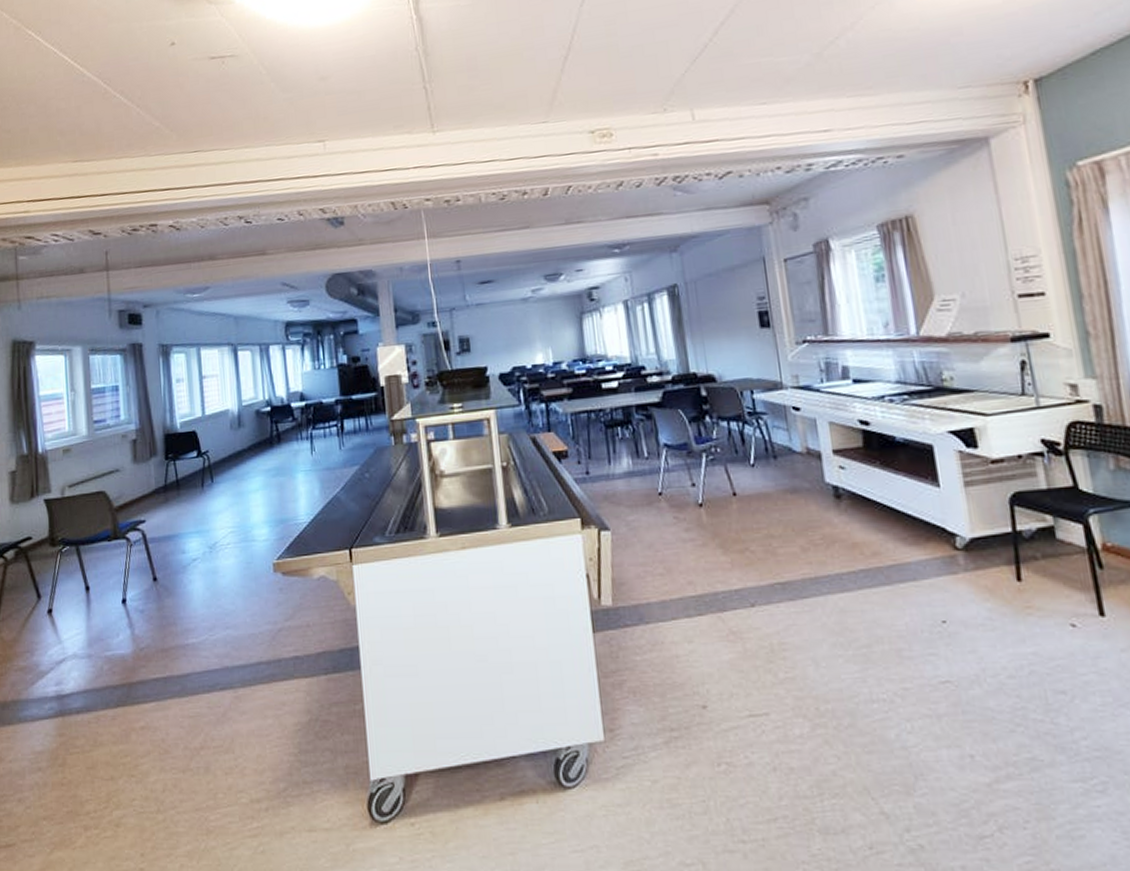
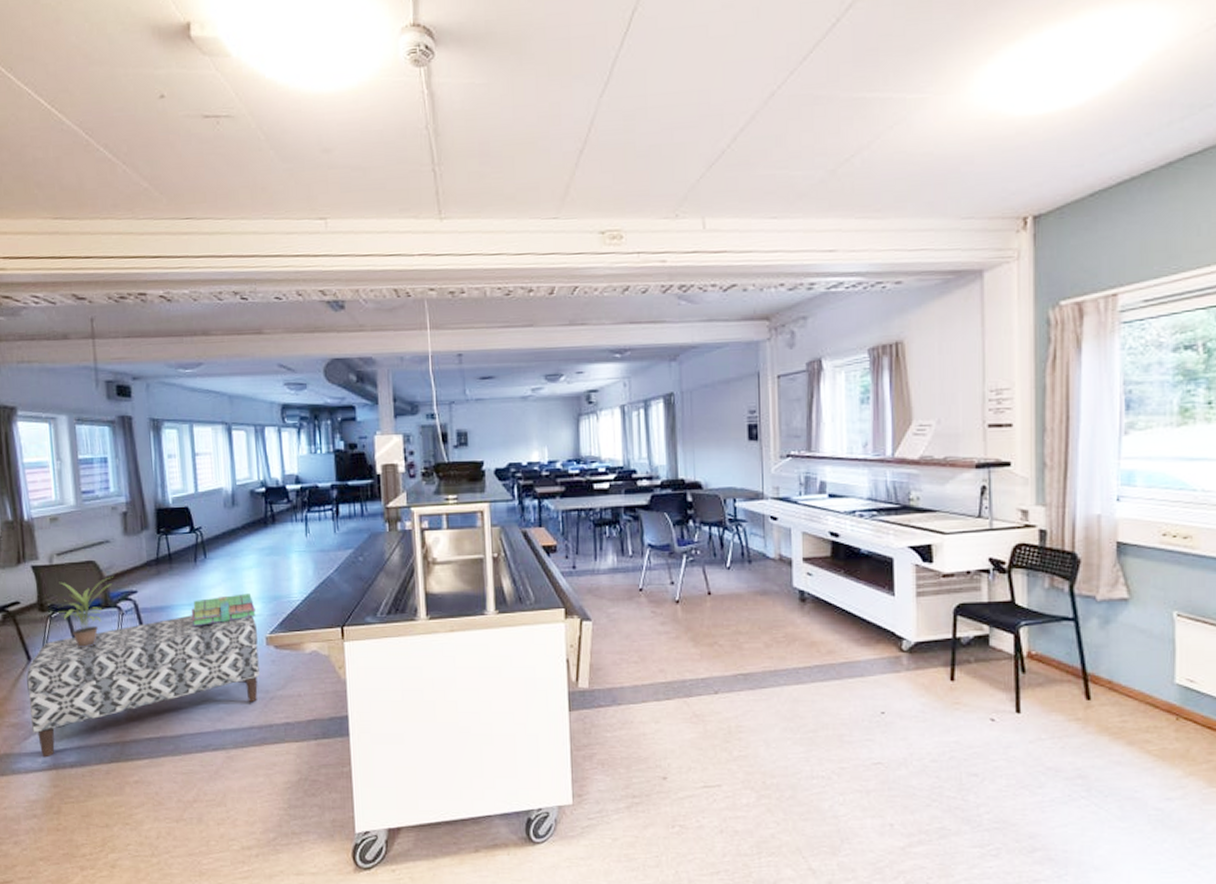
bench: none [36,541,267,704] -> present [26,615,260,758]
potted plant: none [68,506,122,584] -> present [57,577,113,648]
stack of books: none [198,517,263,556] -> present [191,593,256,627]

